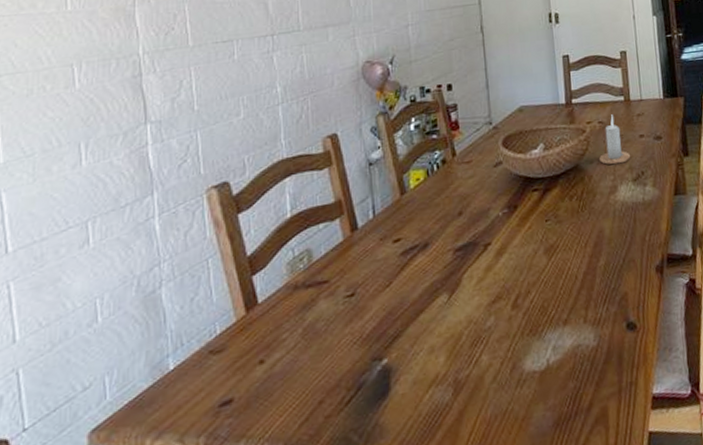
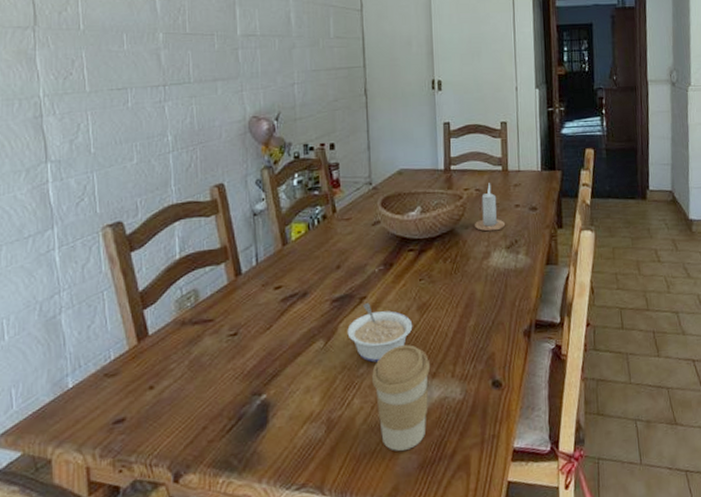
legume: none [472,249,541,314] -> present [347,303,413,363]
coffee cup: none [500,291,562,410] -> present [372,345,431,451]

